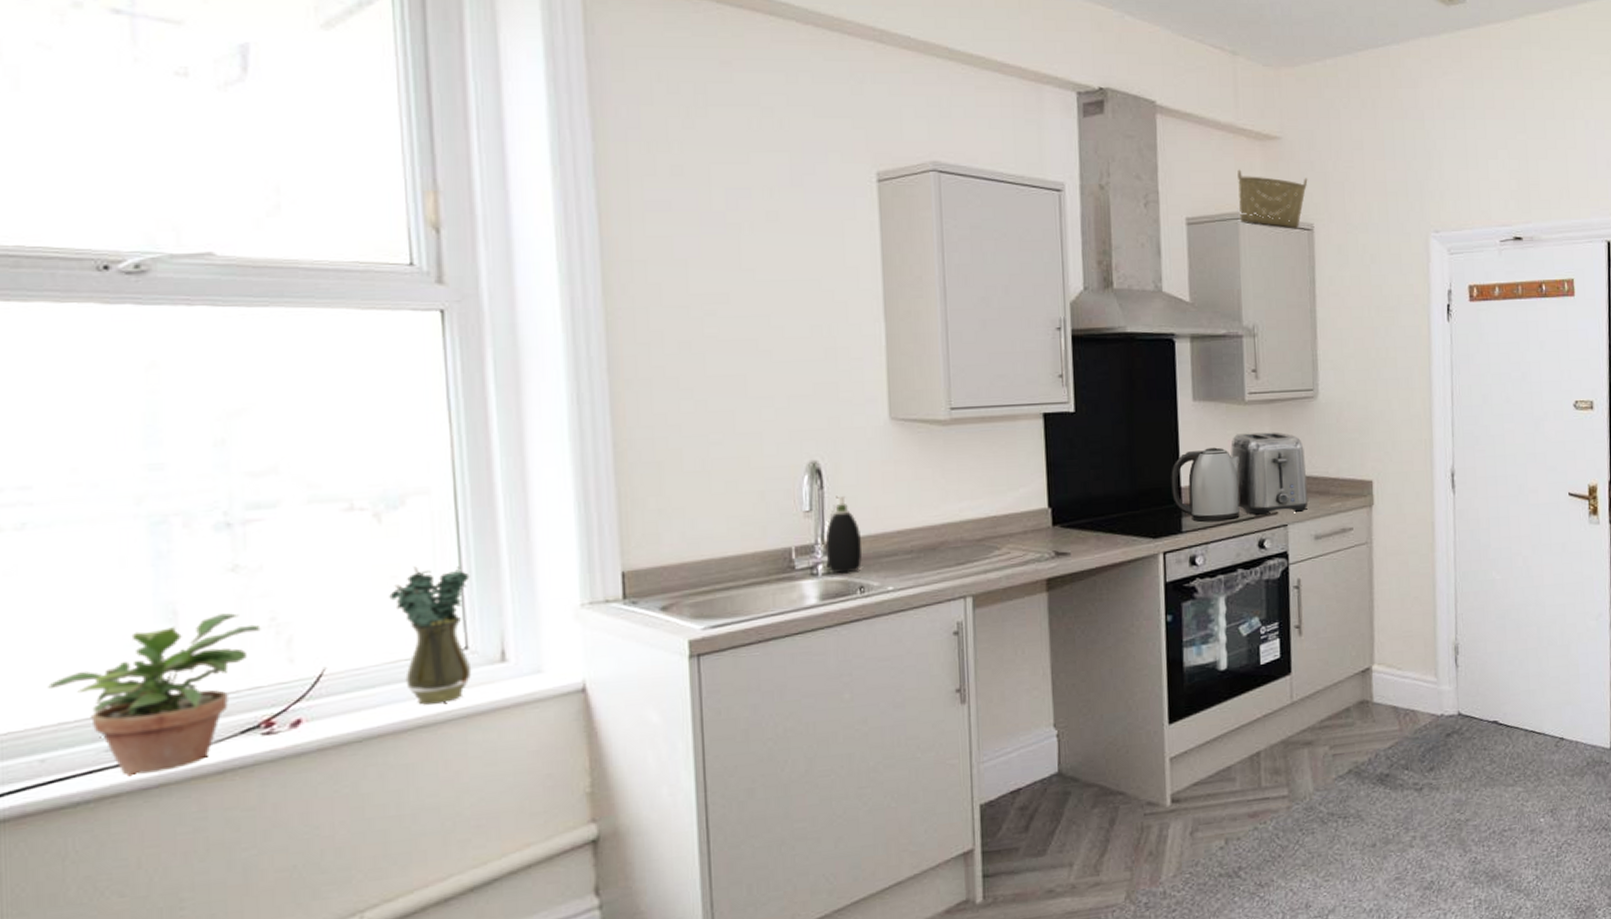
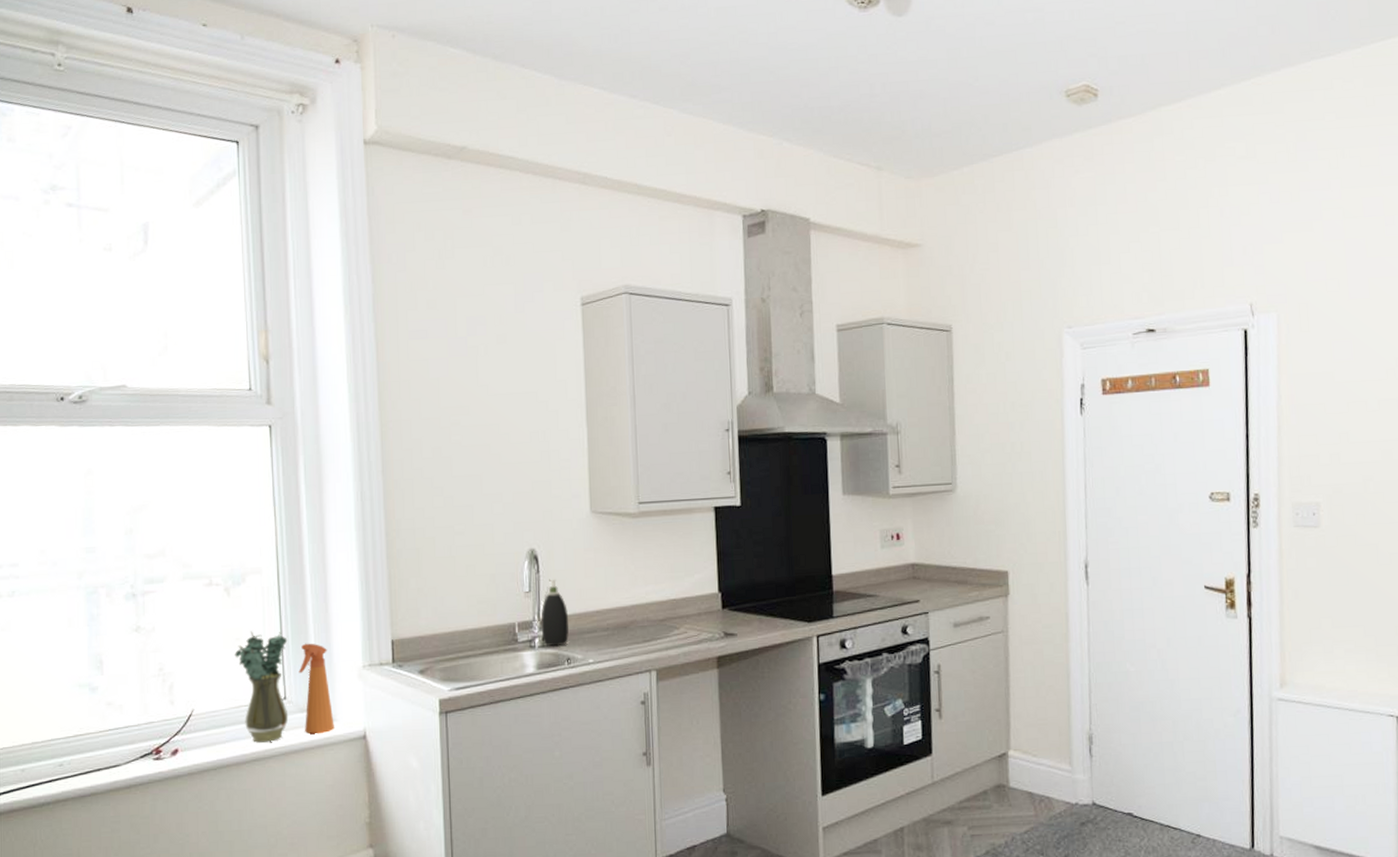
potted plant: present [48,613,261,775] -> none [26,664,154,785]
spray bottle: none [486,578,540,690] -> present [298,643,334,734]
kettle: present [1171,447,1240,523] -> none [823,538,885,609]
toaster: present [1230,432,1308,516] -> none [876,524,948,604]
basket: present [1238,169,1308,229] -> none [882,277,947,332]

